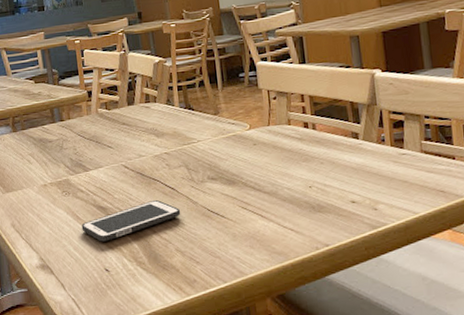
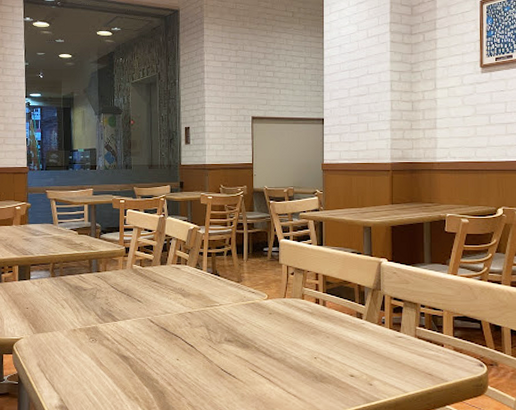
cell phone: present [81,200,181,242] -> none [103,355,197,389]

